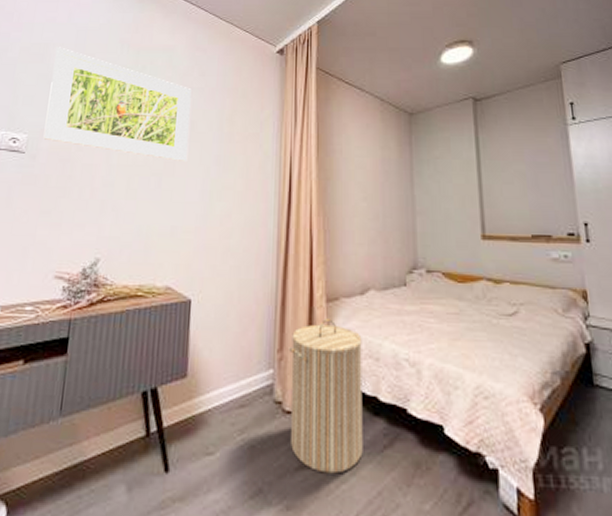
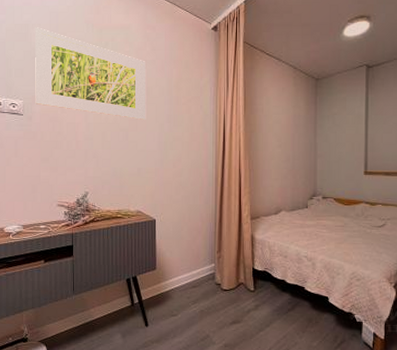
laundry hamper: present [288,317,363,474] -> none [224,230,275,326]

